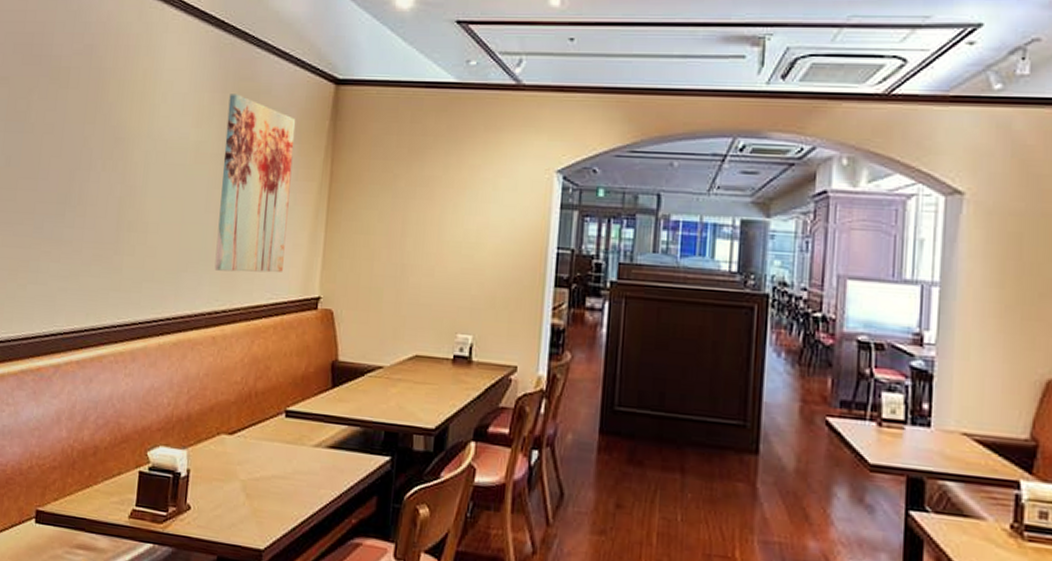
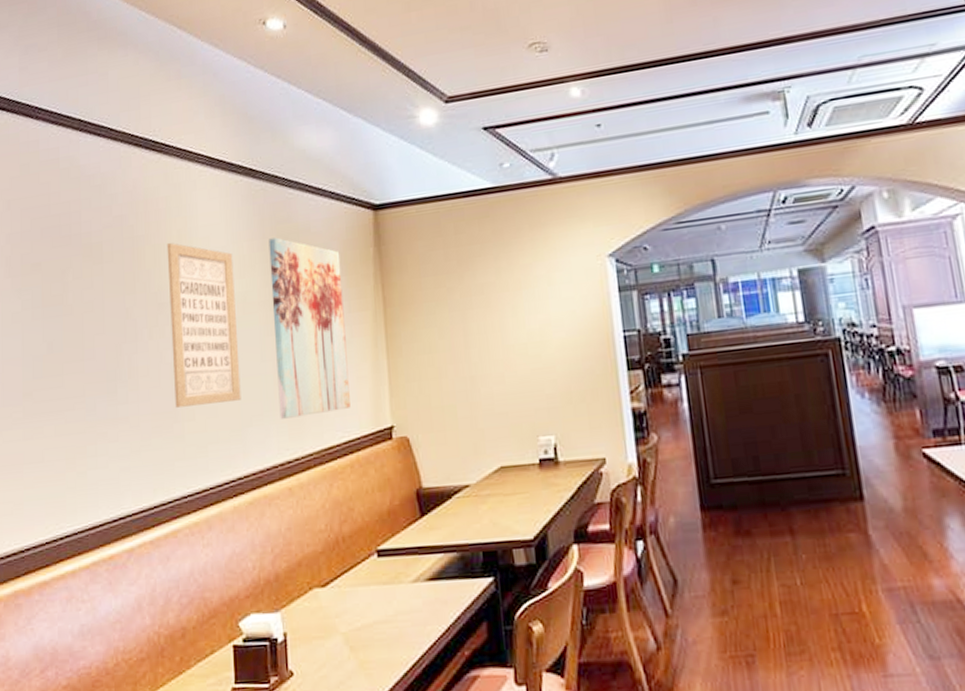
wall art: none [118,81,193,246] -> present [166,243,241,408]

